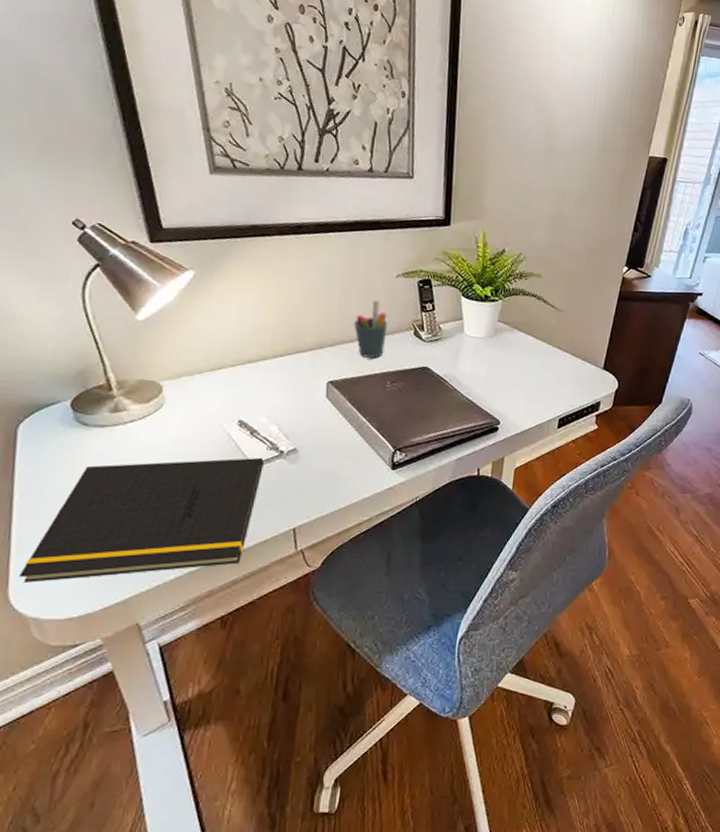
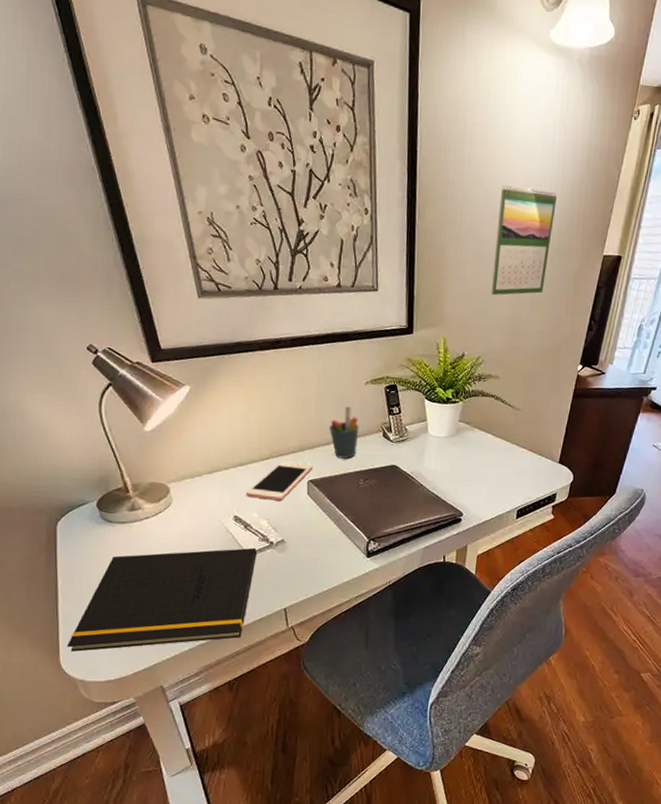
cell phone: none [255,359,335,404] -> present [246,461,314,501]
calendar: none [533,79,603,191] -> present [490,185,557,296]

